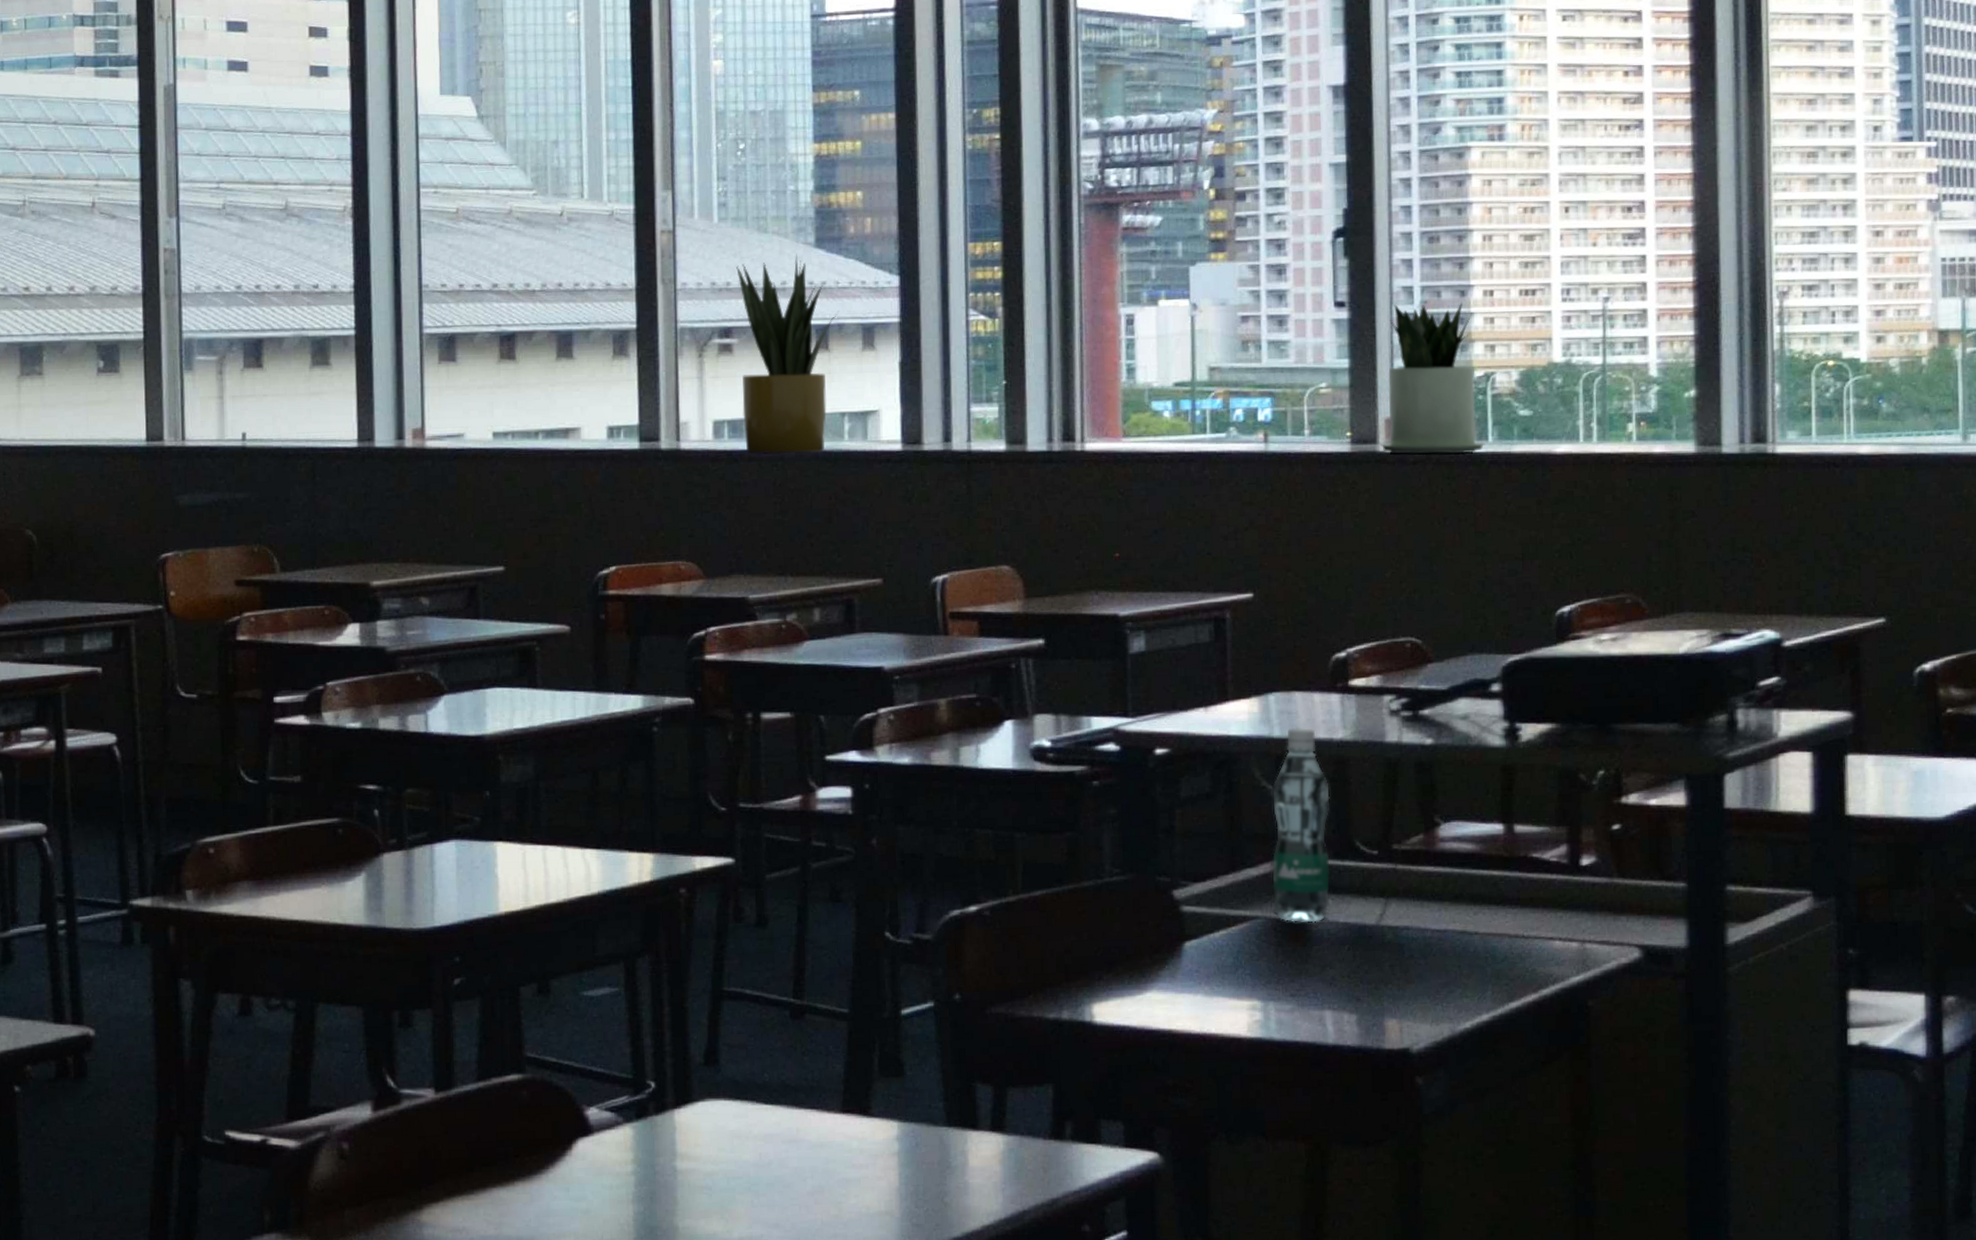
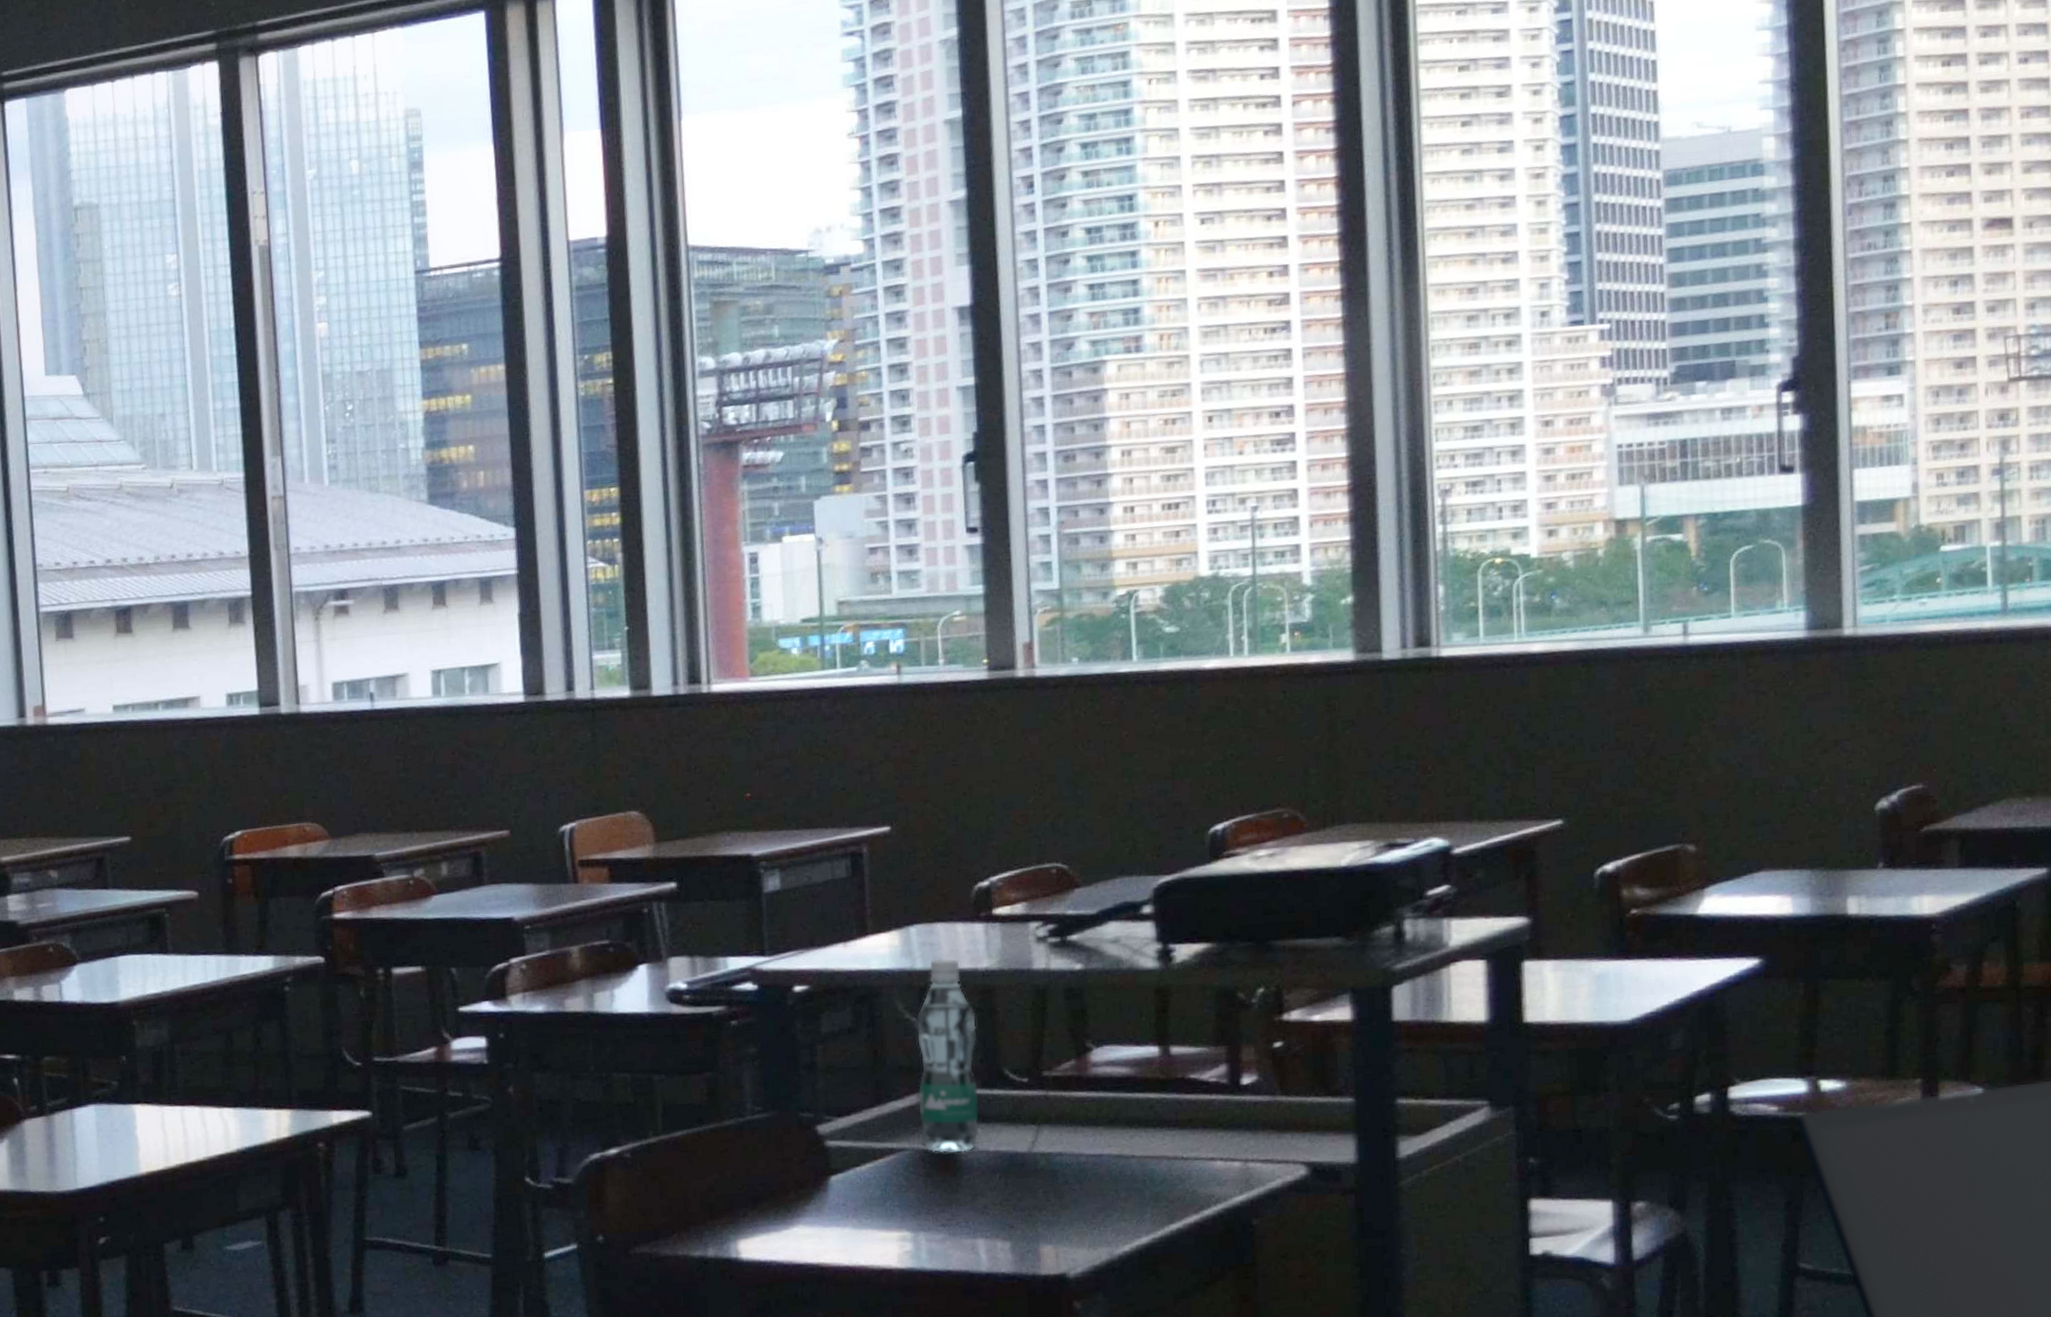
planter: present [736,253,839,455] -> none [349,511,455,713]
planter: present [1381,301,1485,455] -> none [1019,519,1129,679]

